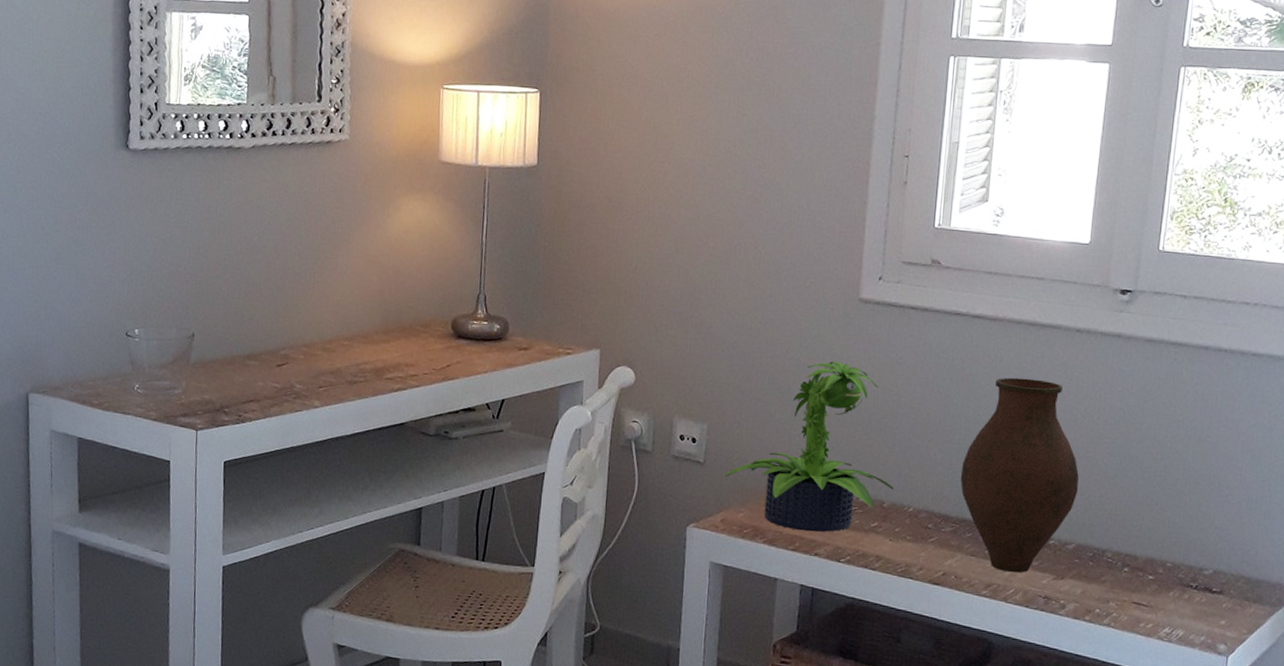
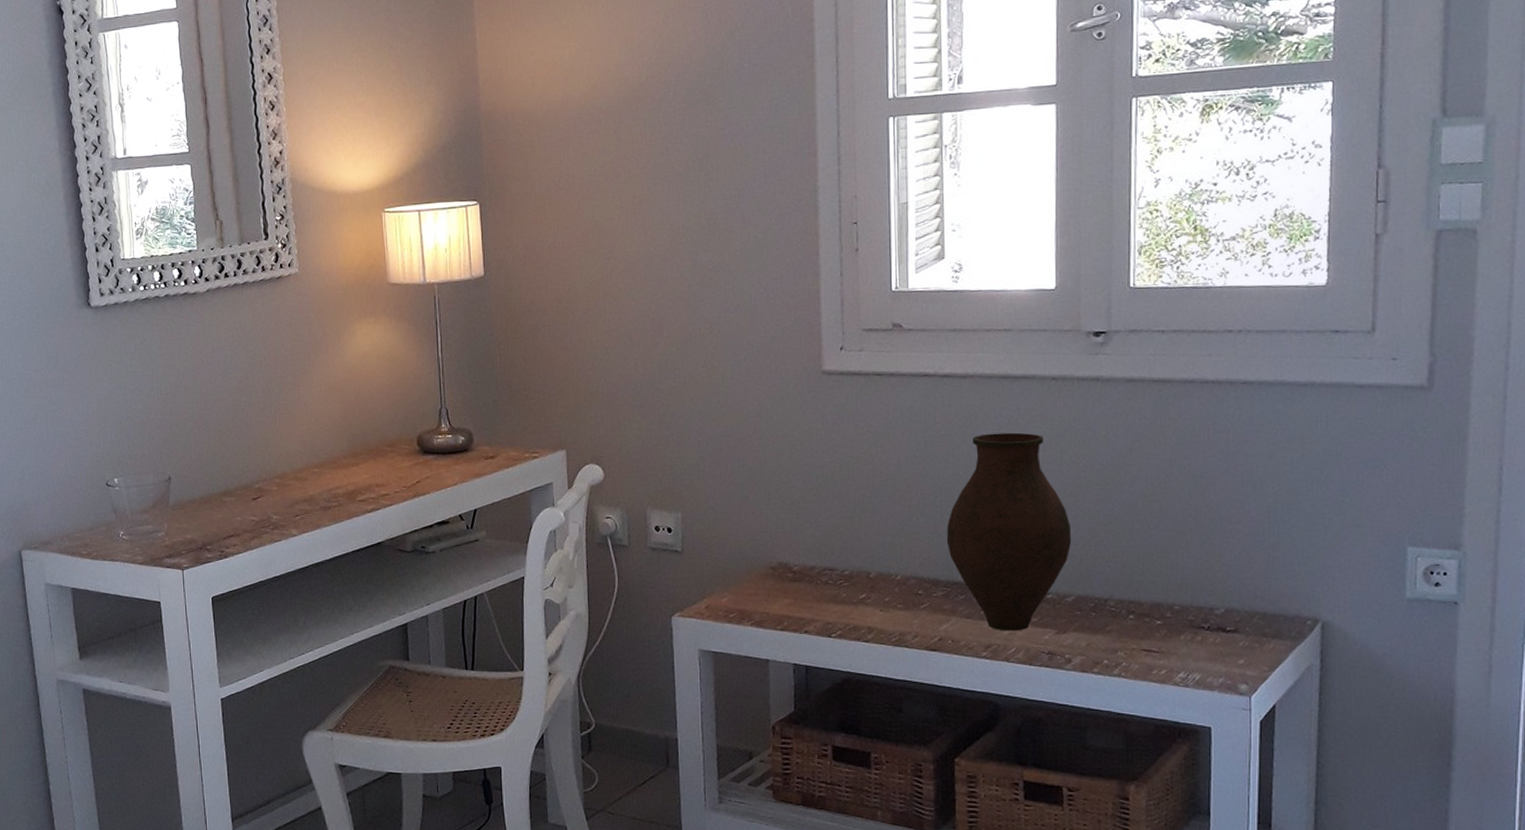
potted plant: present [724,360,893,532] -> none [704,436,878,610]

